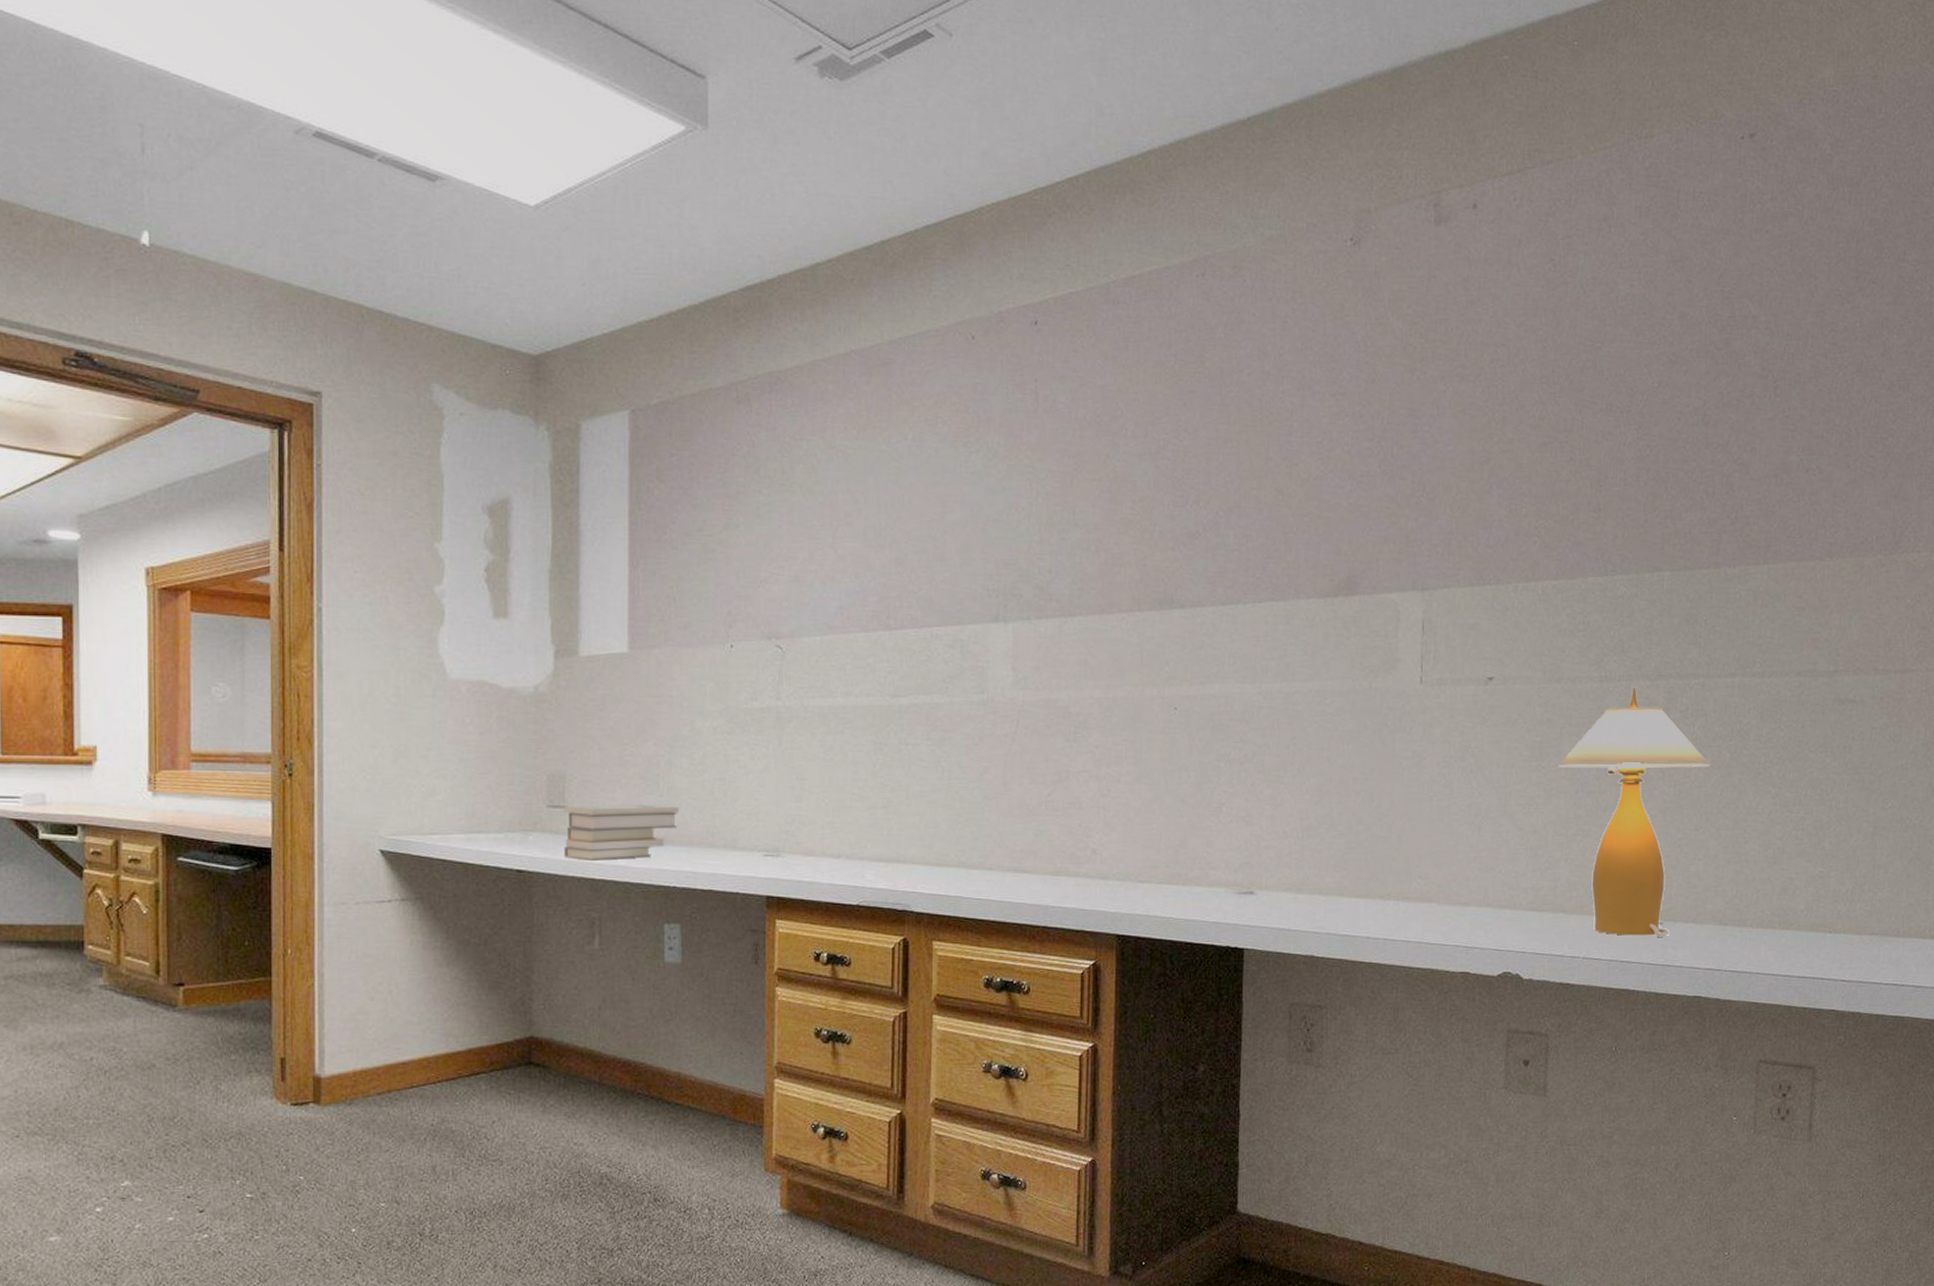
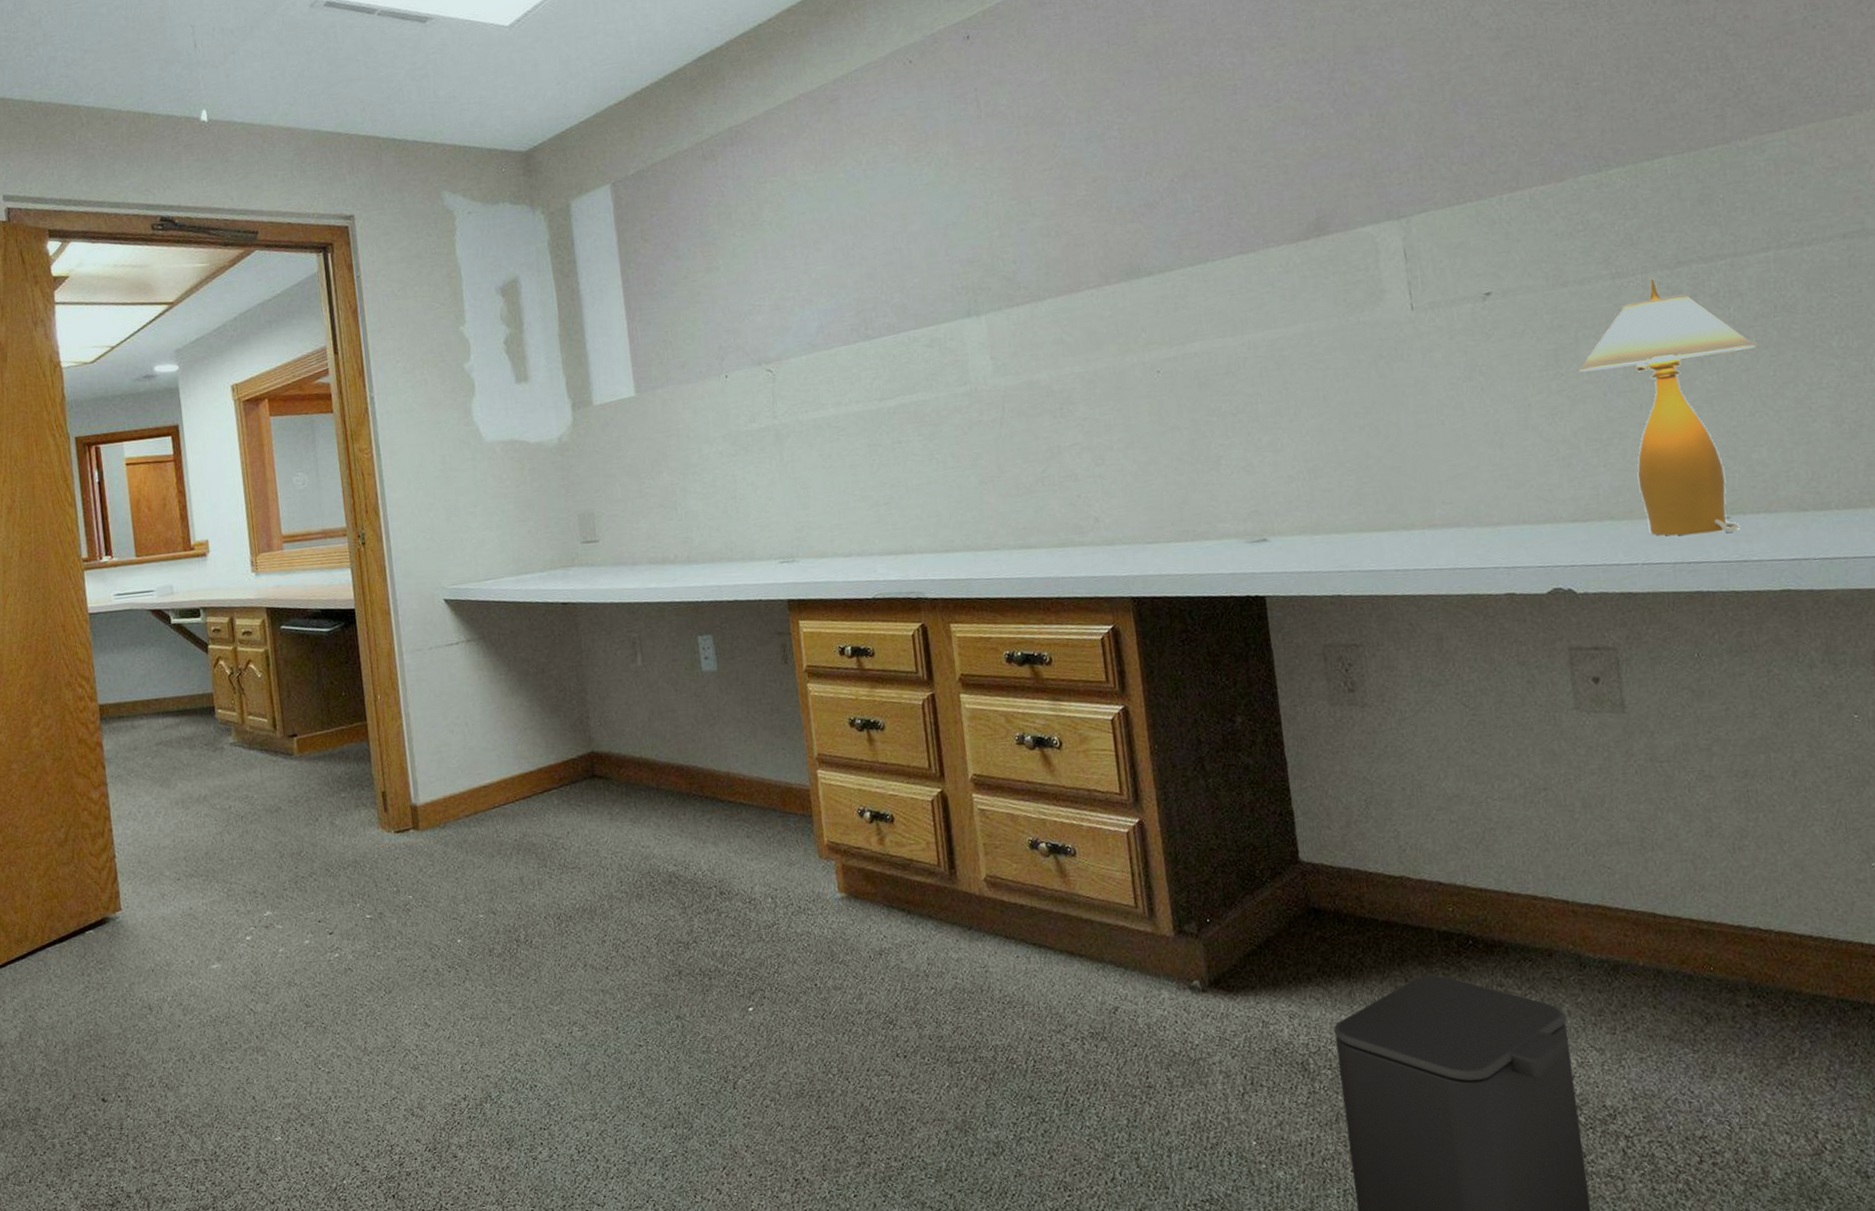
books: present [563,804,679,861] -> none [596,528,698,587]

